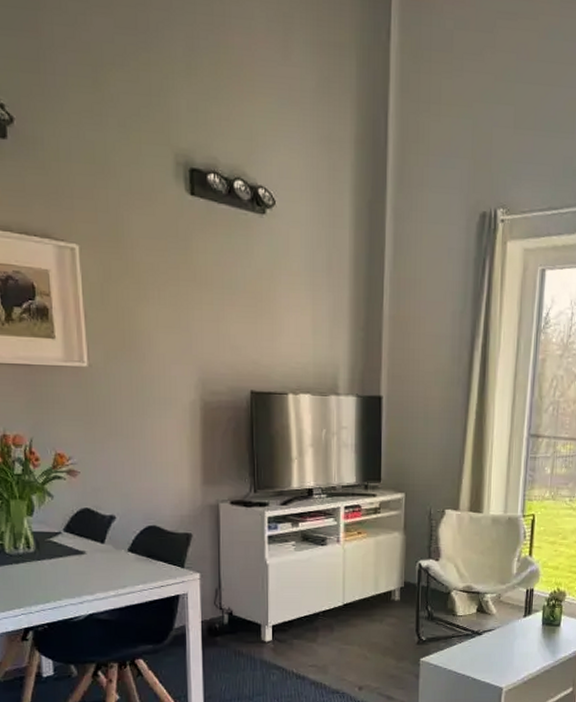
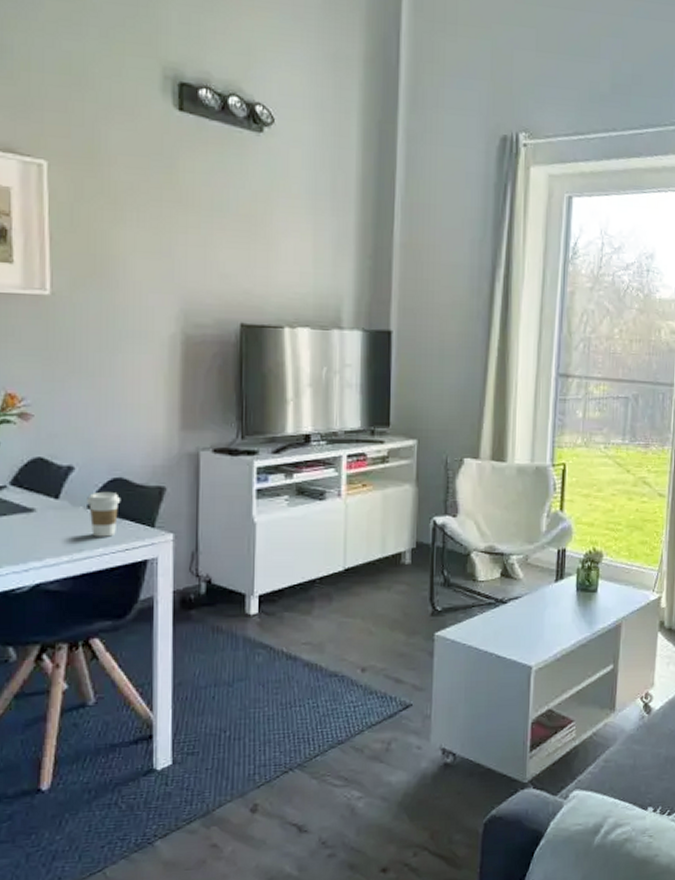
coffee cup: none [127,537,156,576] -> present [87,491,121,537]

